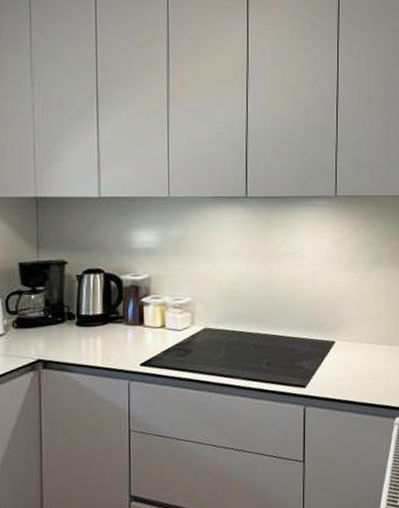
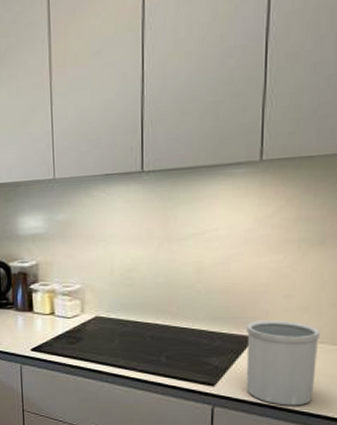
utensil holder: none [329,326,380,400] -> present [246,320,320,406]

